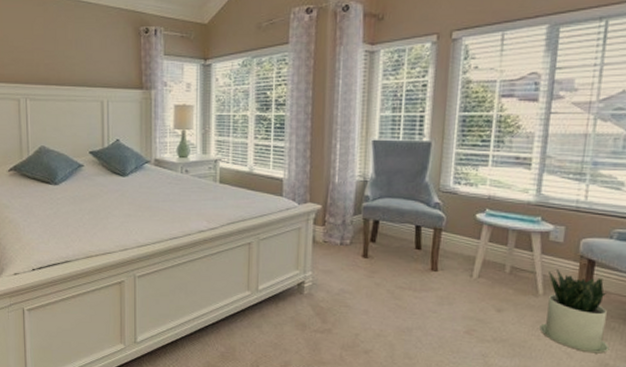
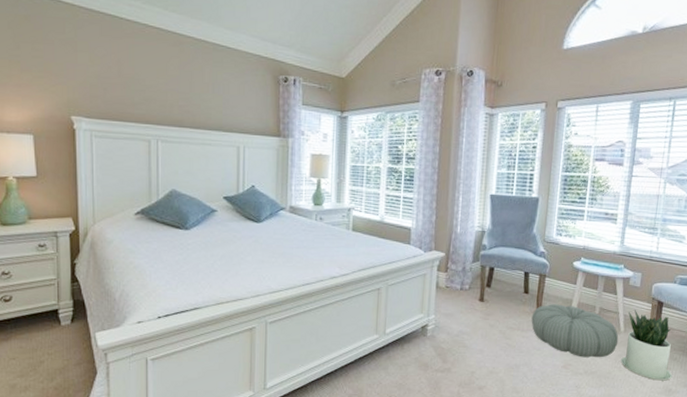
pouf: none [425,261,537,324] -> present [531,304,619,358]

